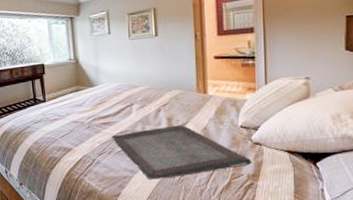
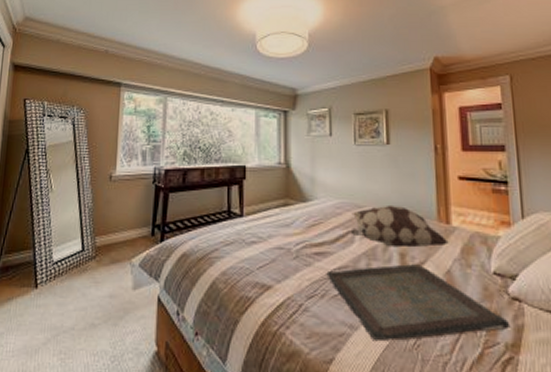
decorative pillow: none [128,83,206,115] -> present [350,204,449,248]

